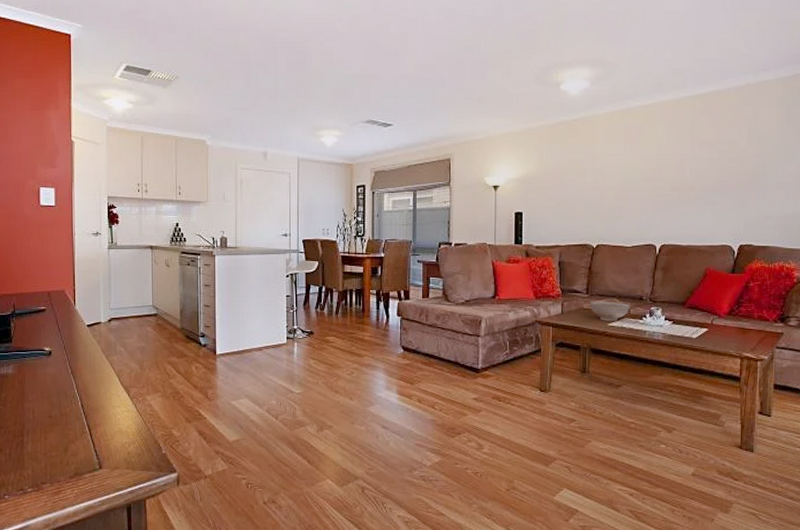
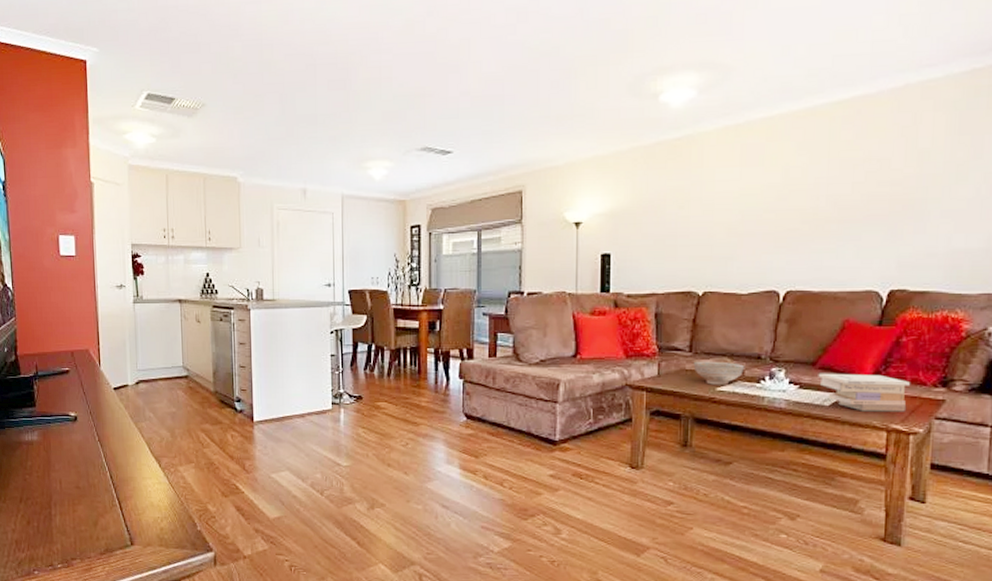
books: none [687,311,757,343] -> present [818,373,910,412]

